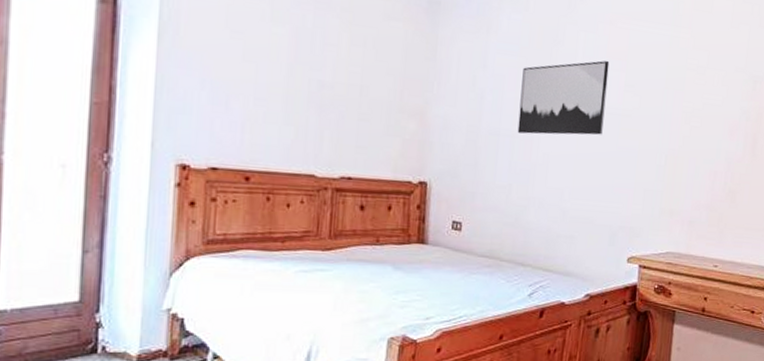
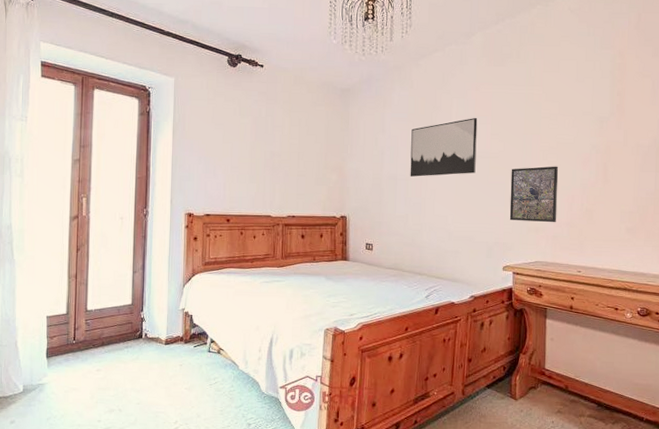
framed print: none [639,132,702,204] -> present [509,166,558,222]

